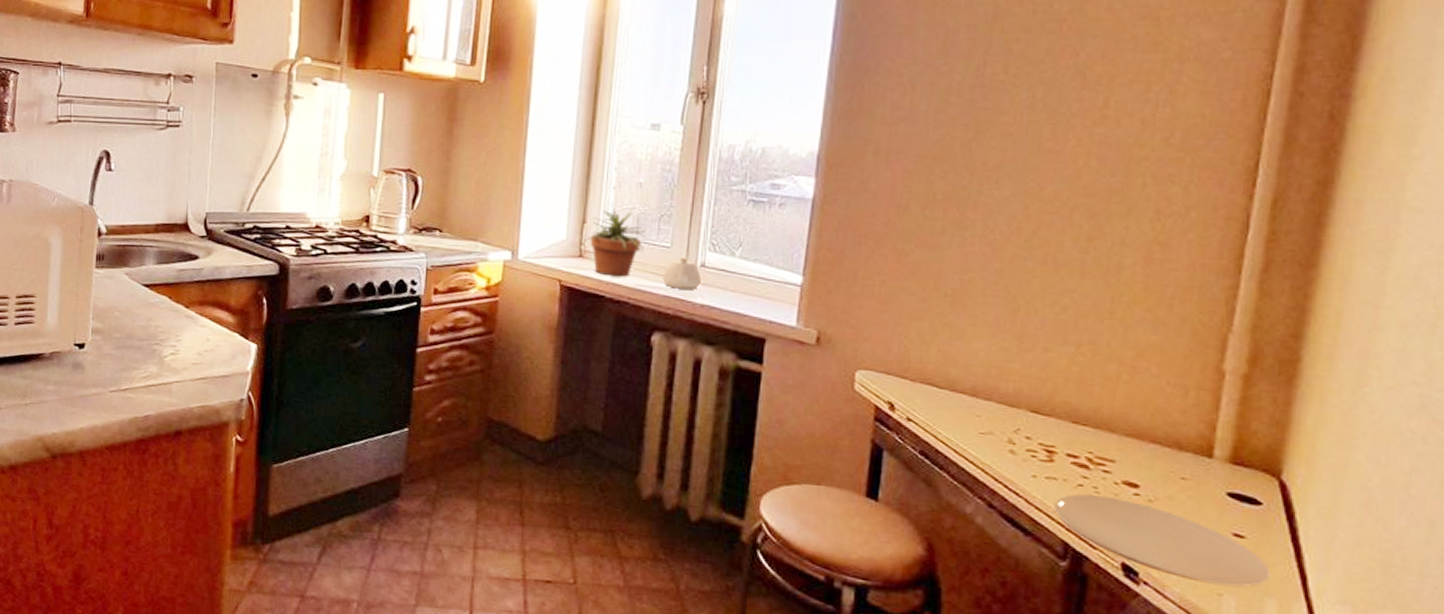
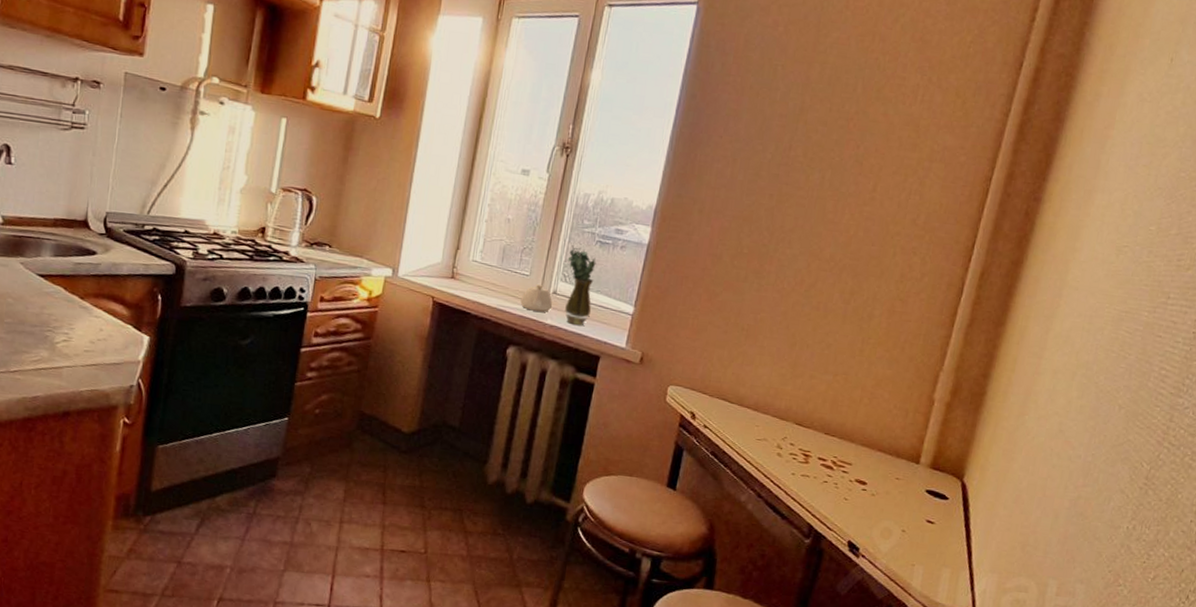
potted plant: present [584,209,647,276] -> none [457,239,510,297]
vase: none [715,207,750,304] -> present [565,245,596,326]
plate: present [1054,494,1271,588] -> none [805,488,949,561]

